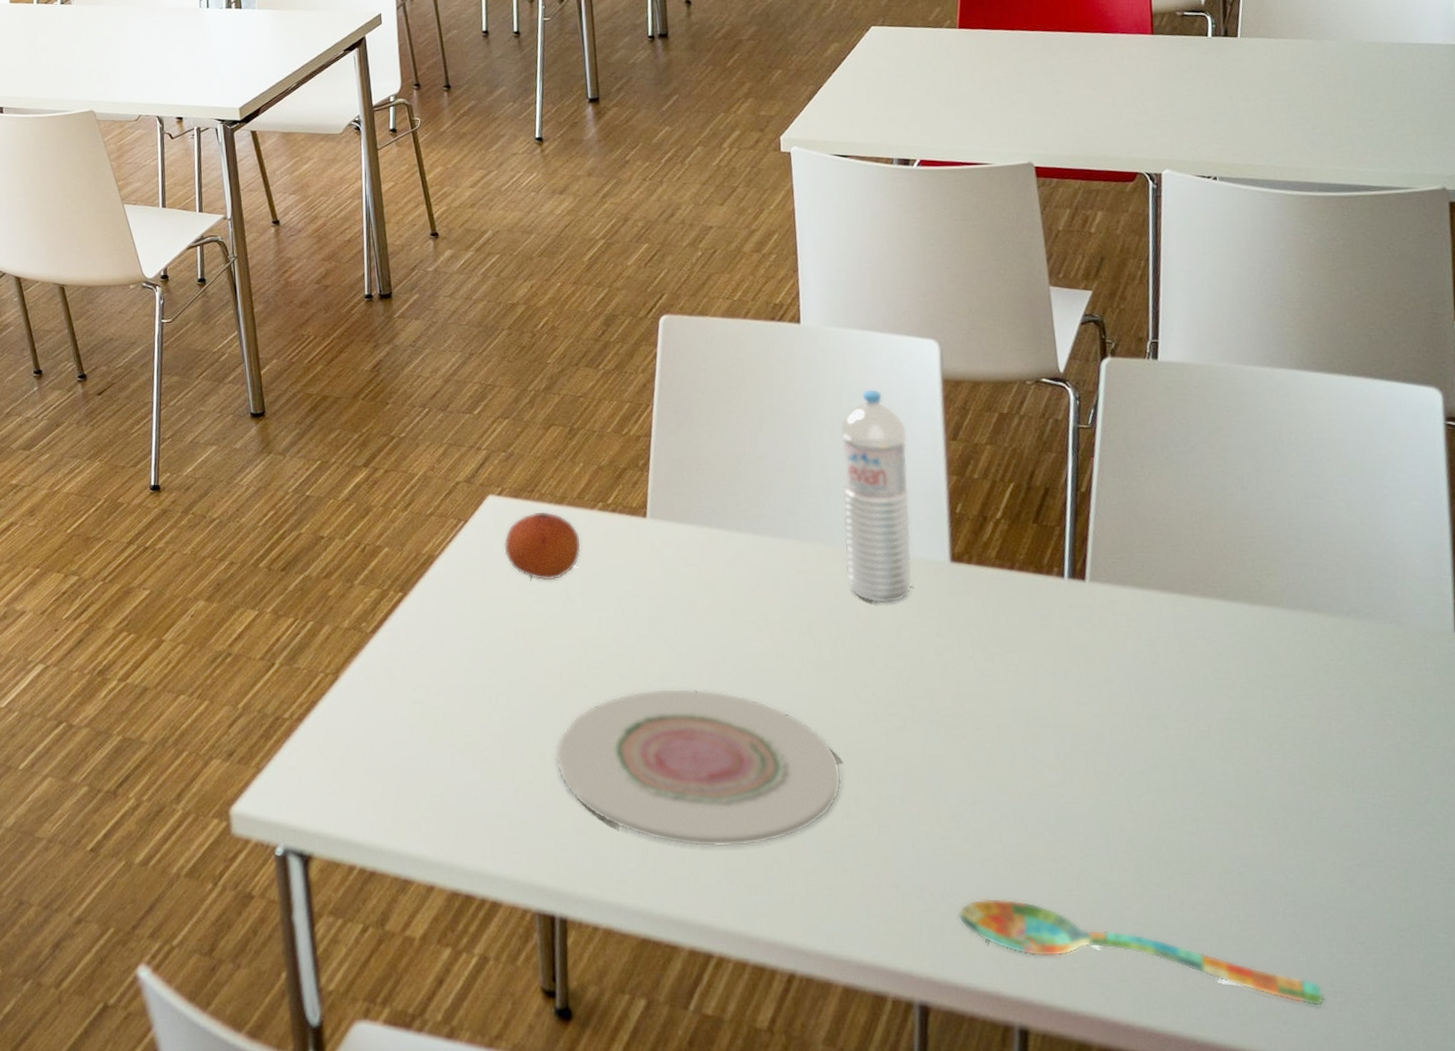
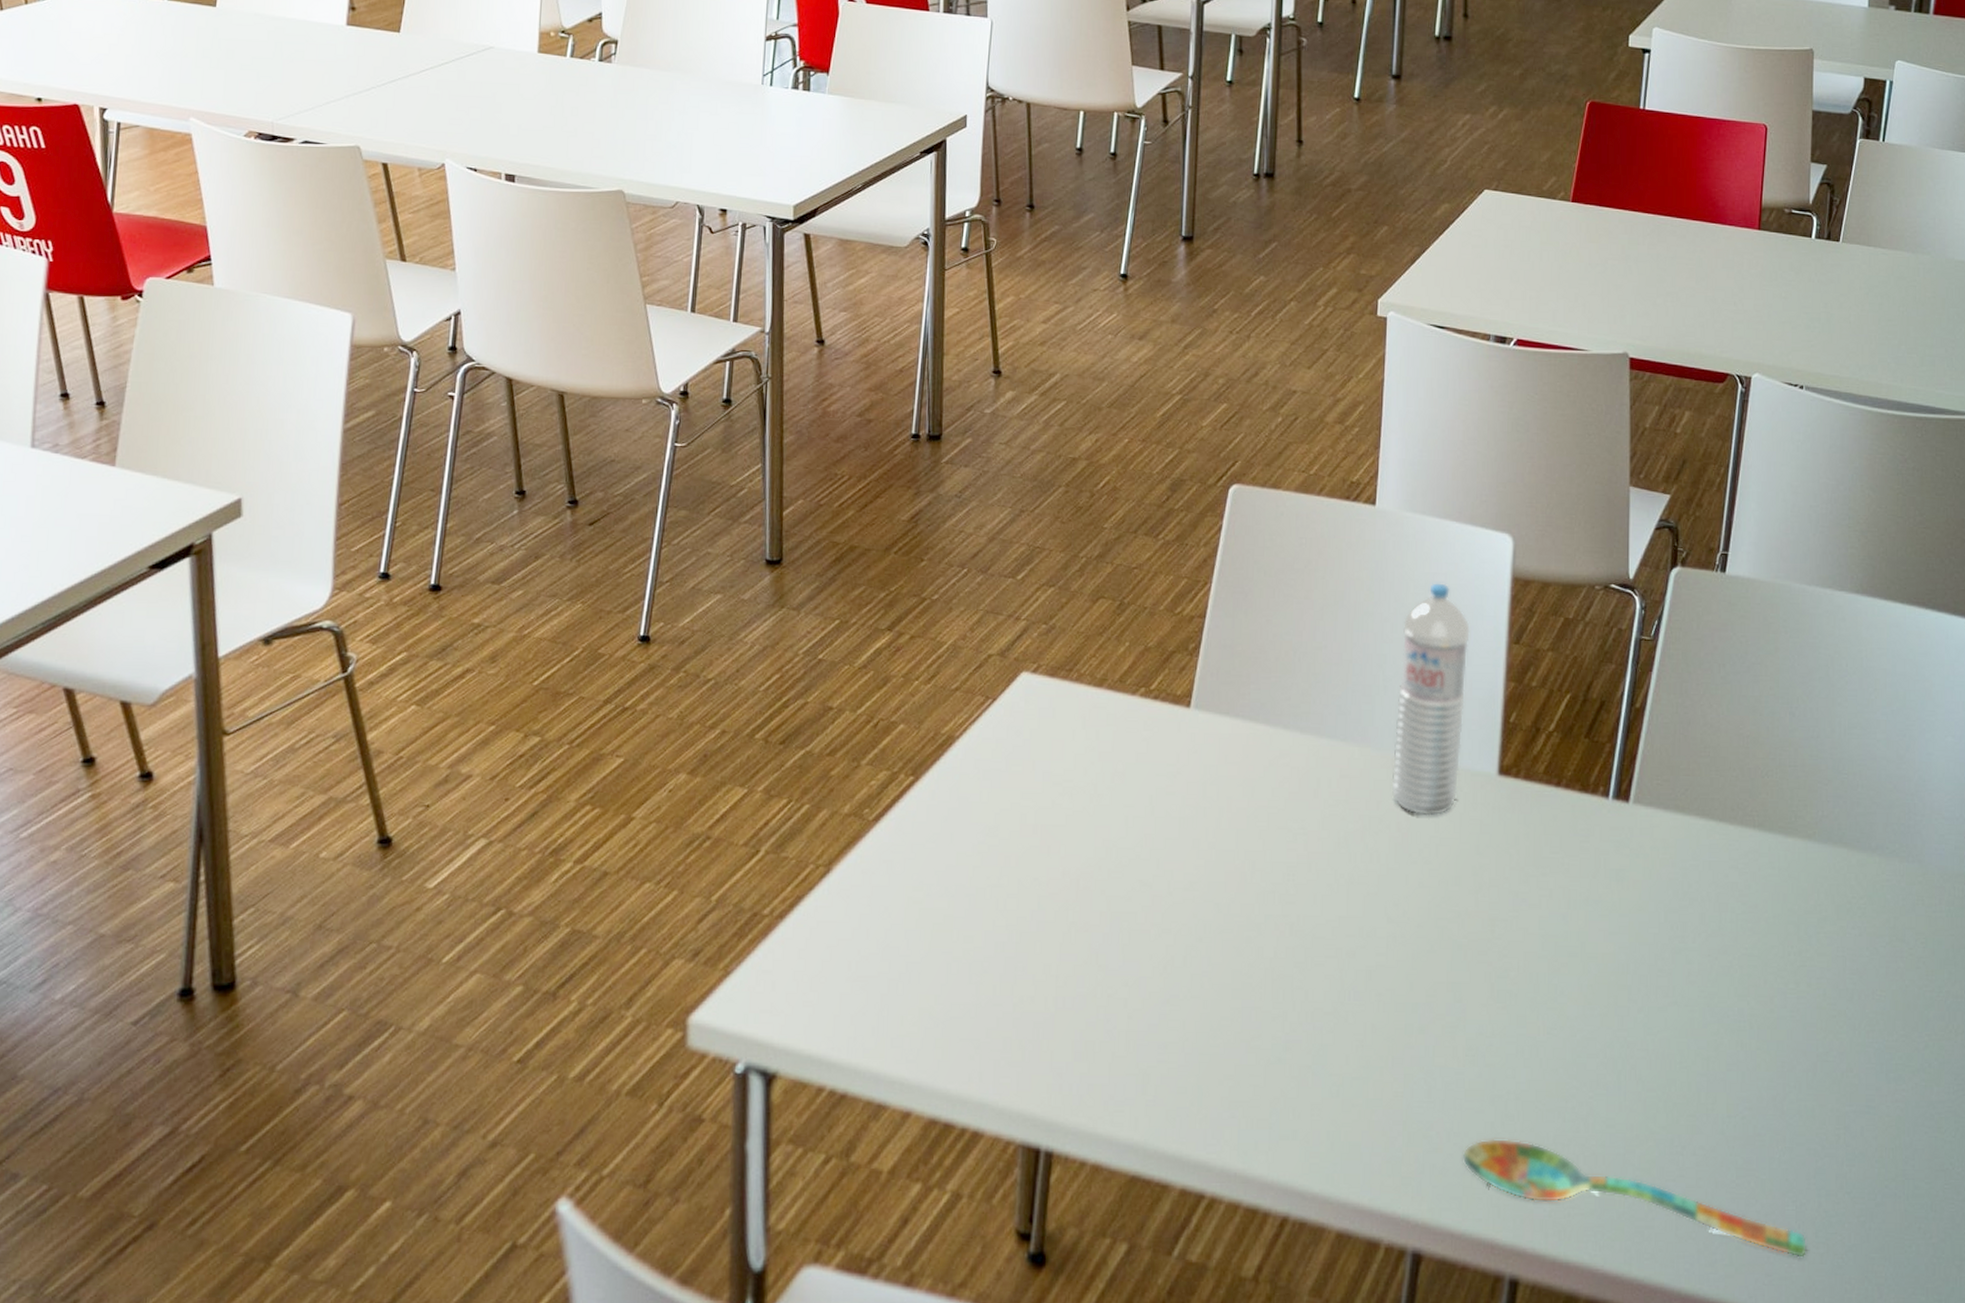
fruit: present [503,511,581,581] -> none [1032,694,1117,772]
plate: present [555,688,843,847] -> none [1061,898,1362,1077]

